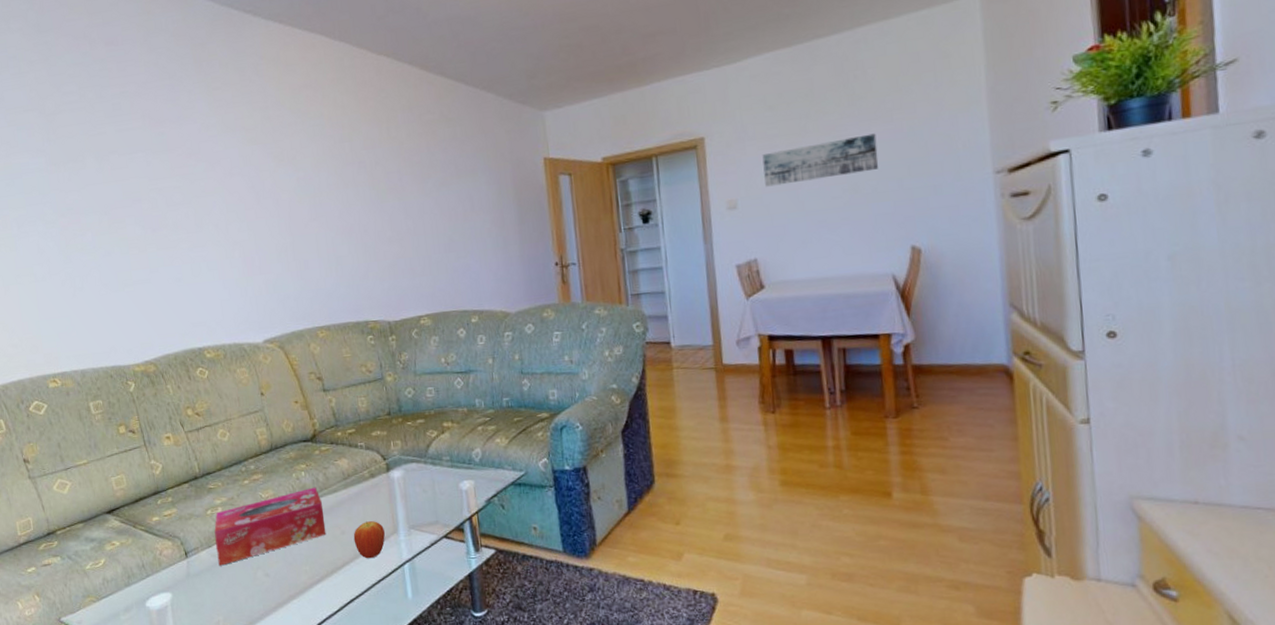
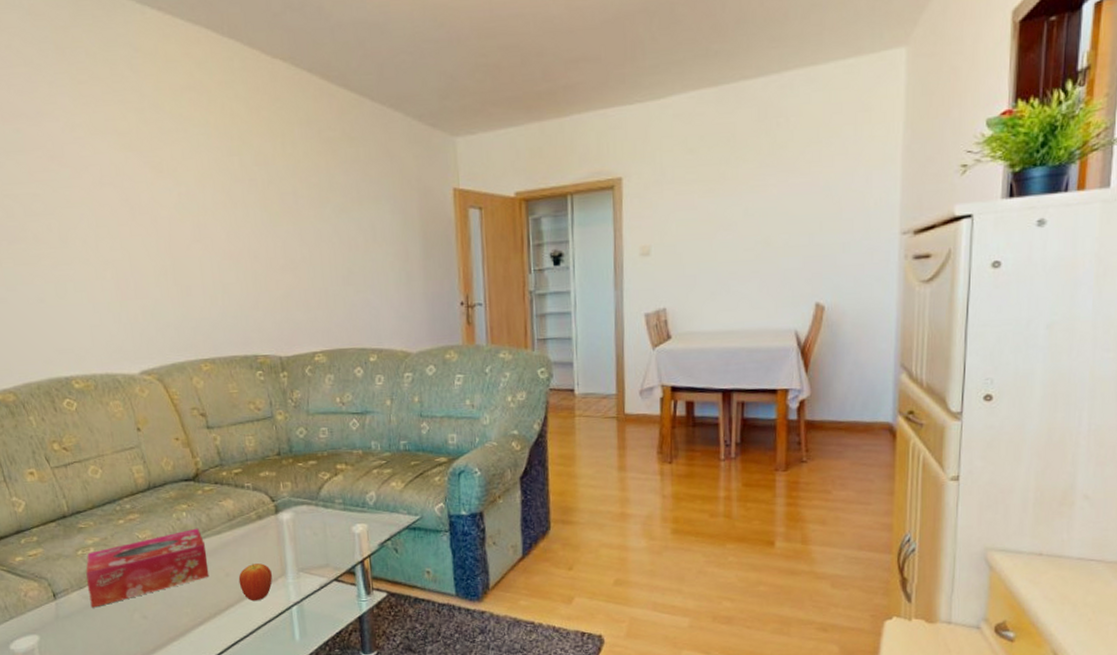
wall art: present [762,133,879,187] -> none [679,185,793,234]

